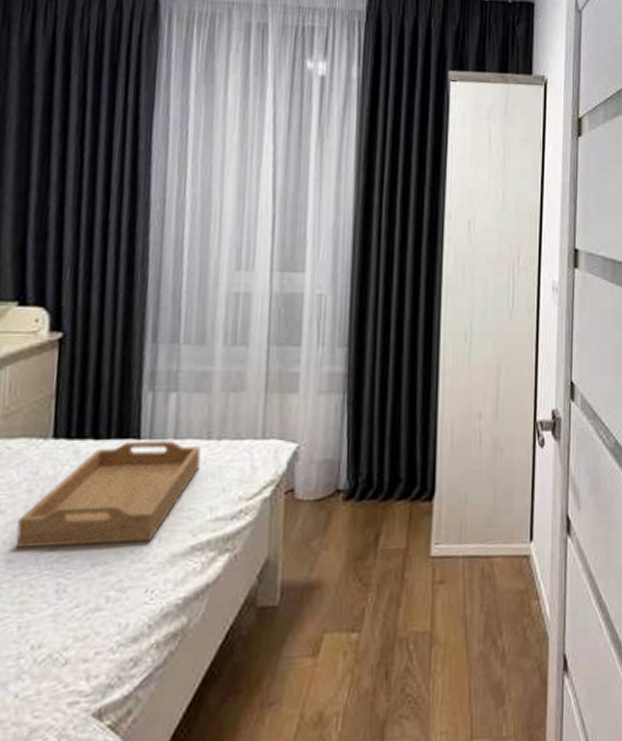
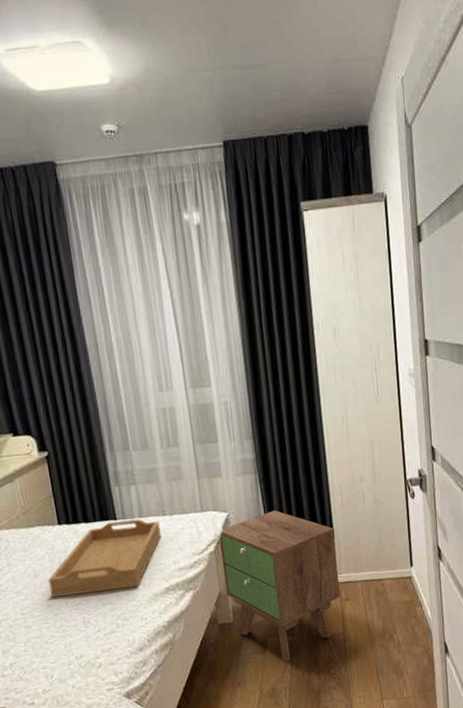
nightstand: none [276,445,436,672] -> present [220,510,341,662]

